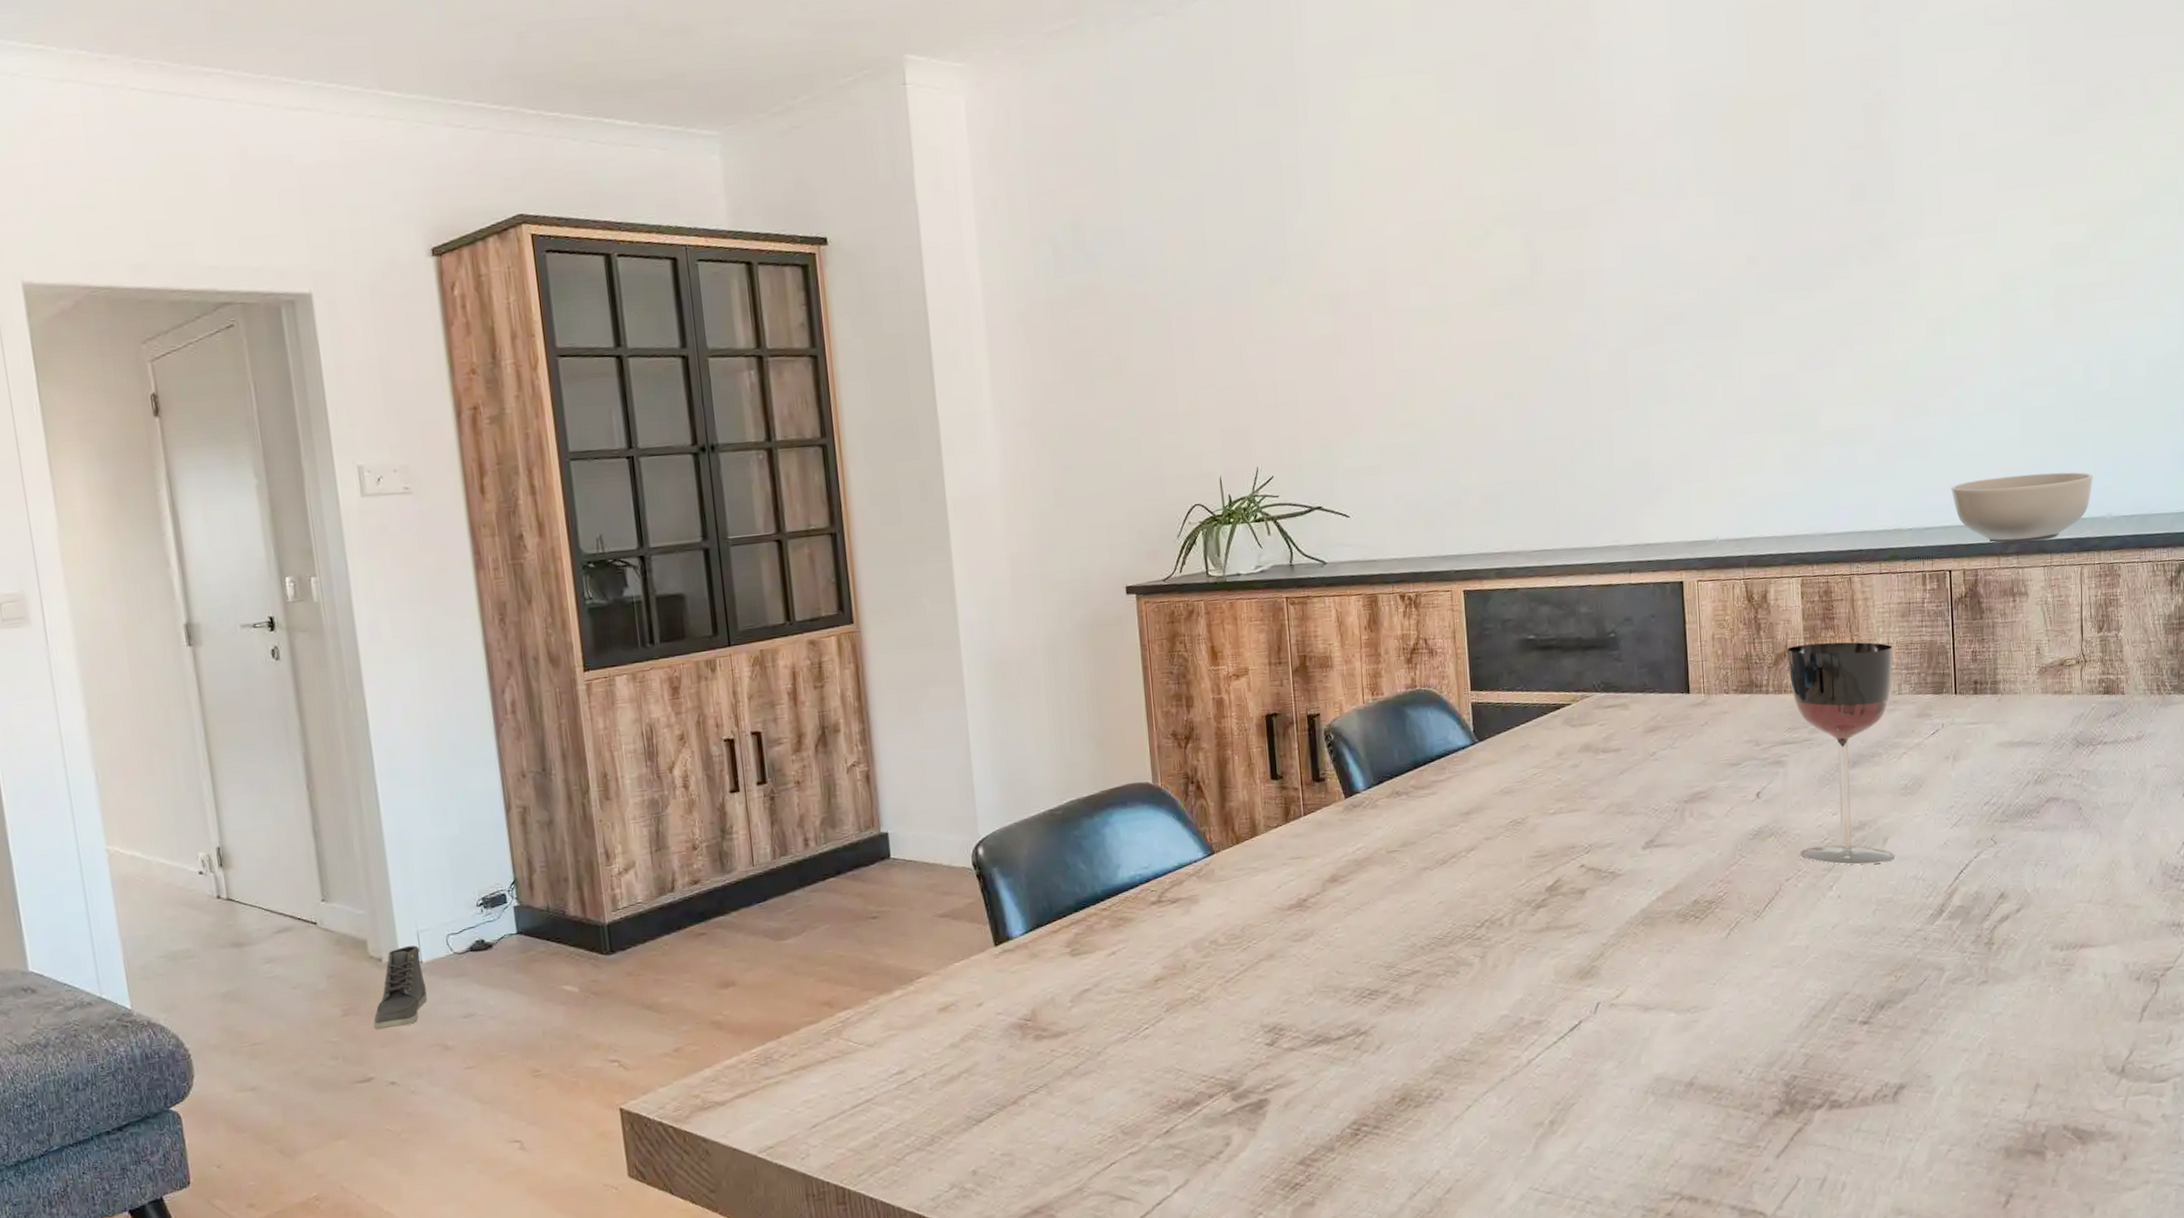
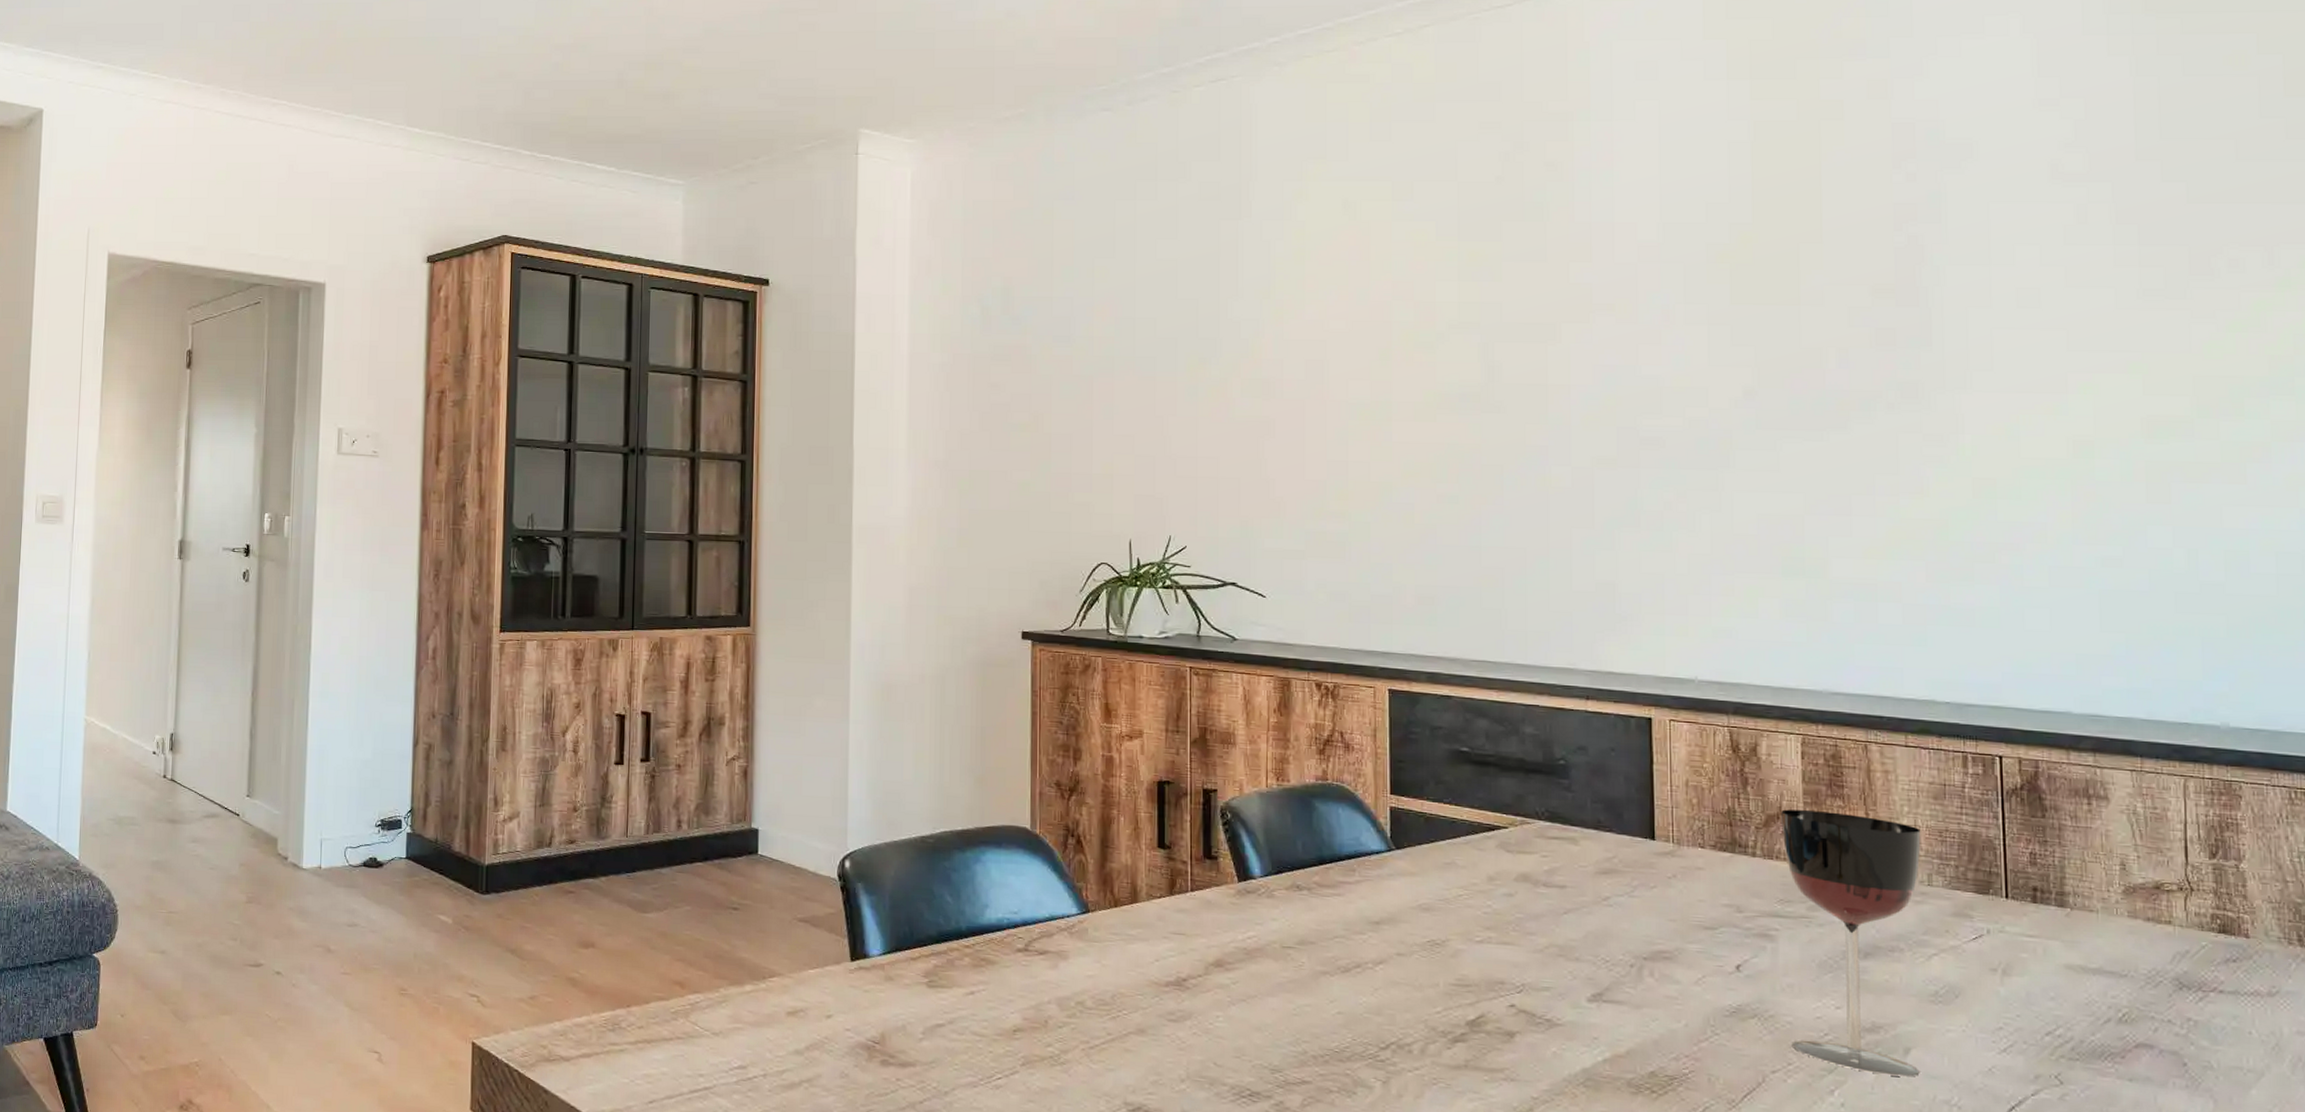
sneaker: present [373,945,427,1030] -> none [271,851,320,923]
bowl: present [1951,472,2093,543] -> none [2003,660,2201,741]

